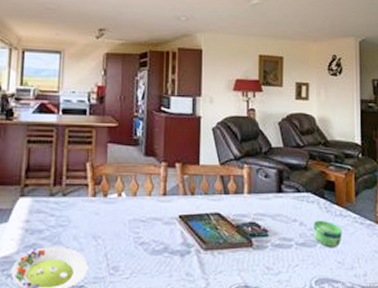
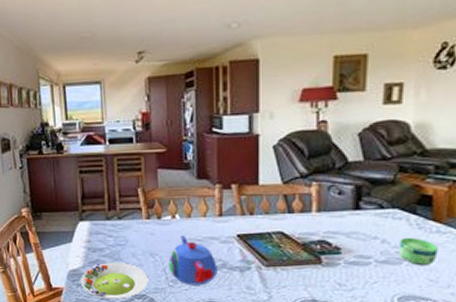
teapot: none [111,216,159,273] -> present [168,235,218,286]

